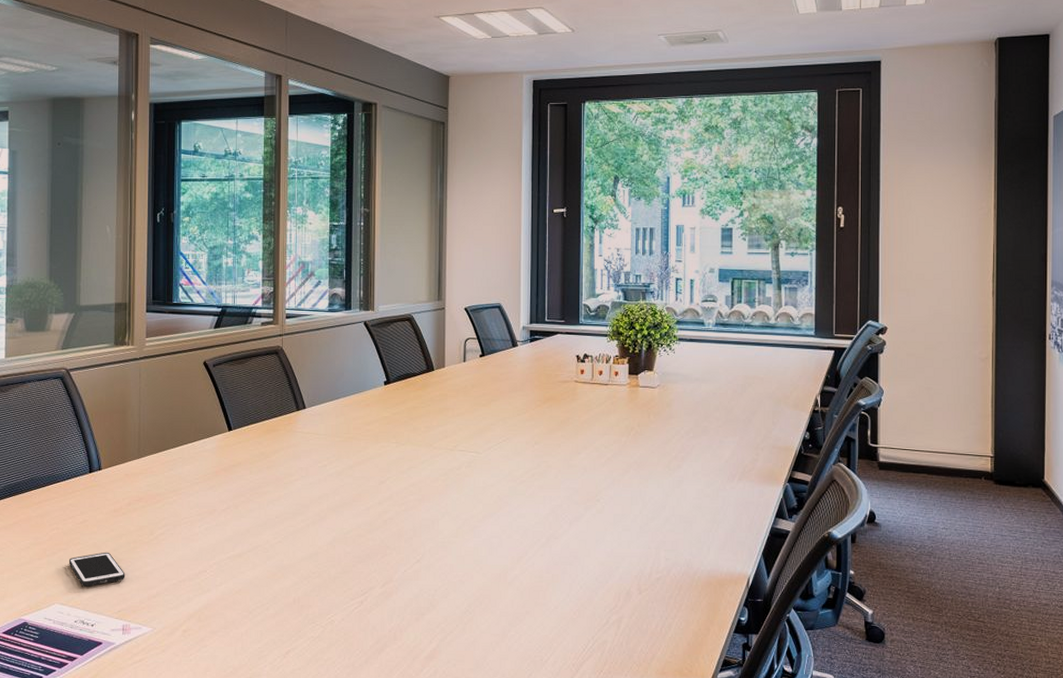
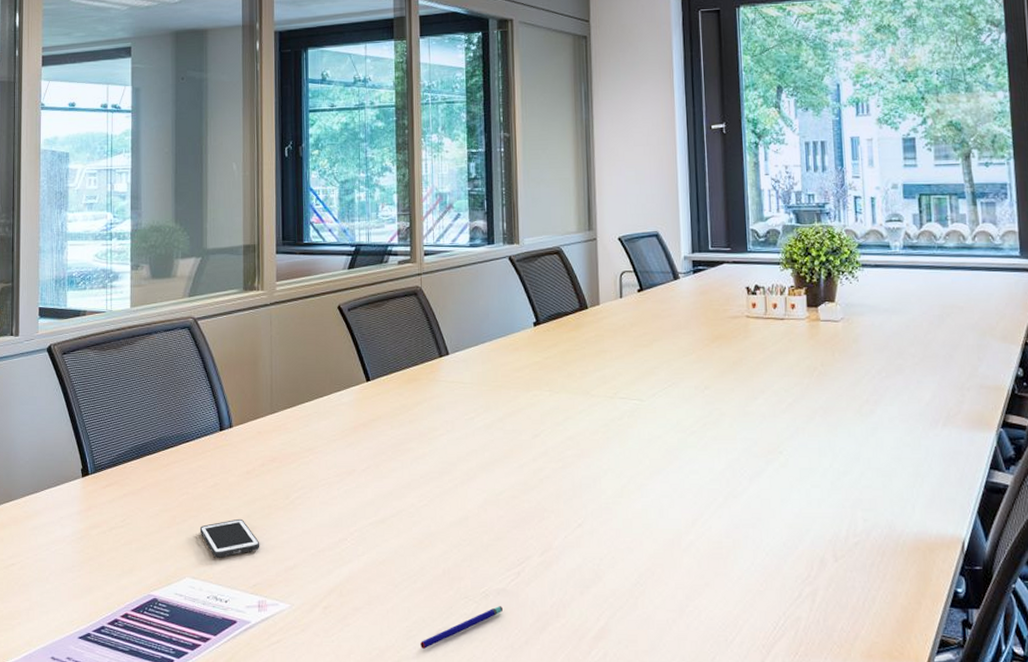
pen: none [271,630,346,668] -> present [420,606,503,650]

